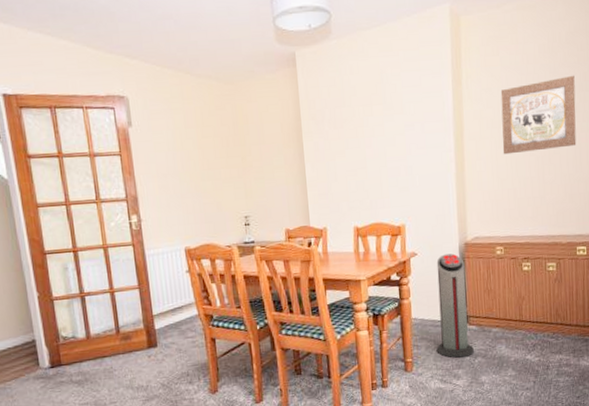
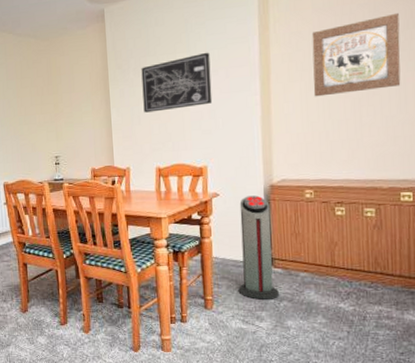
wall art: none [336,105,409,168] -> present [141,52,213,113]

